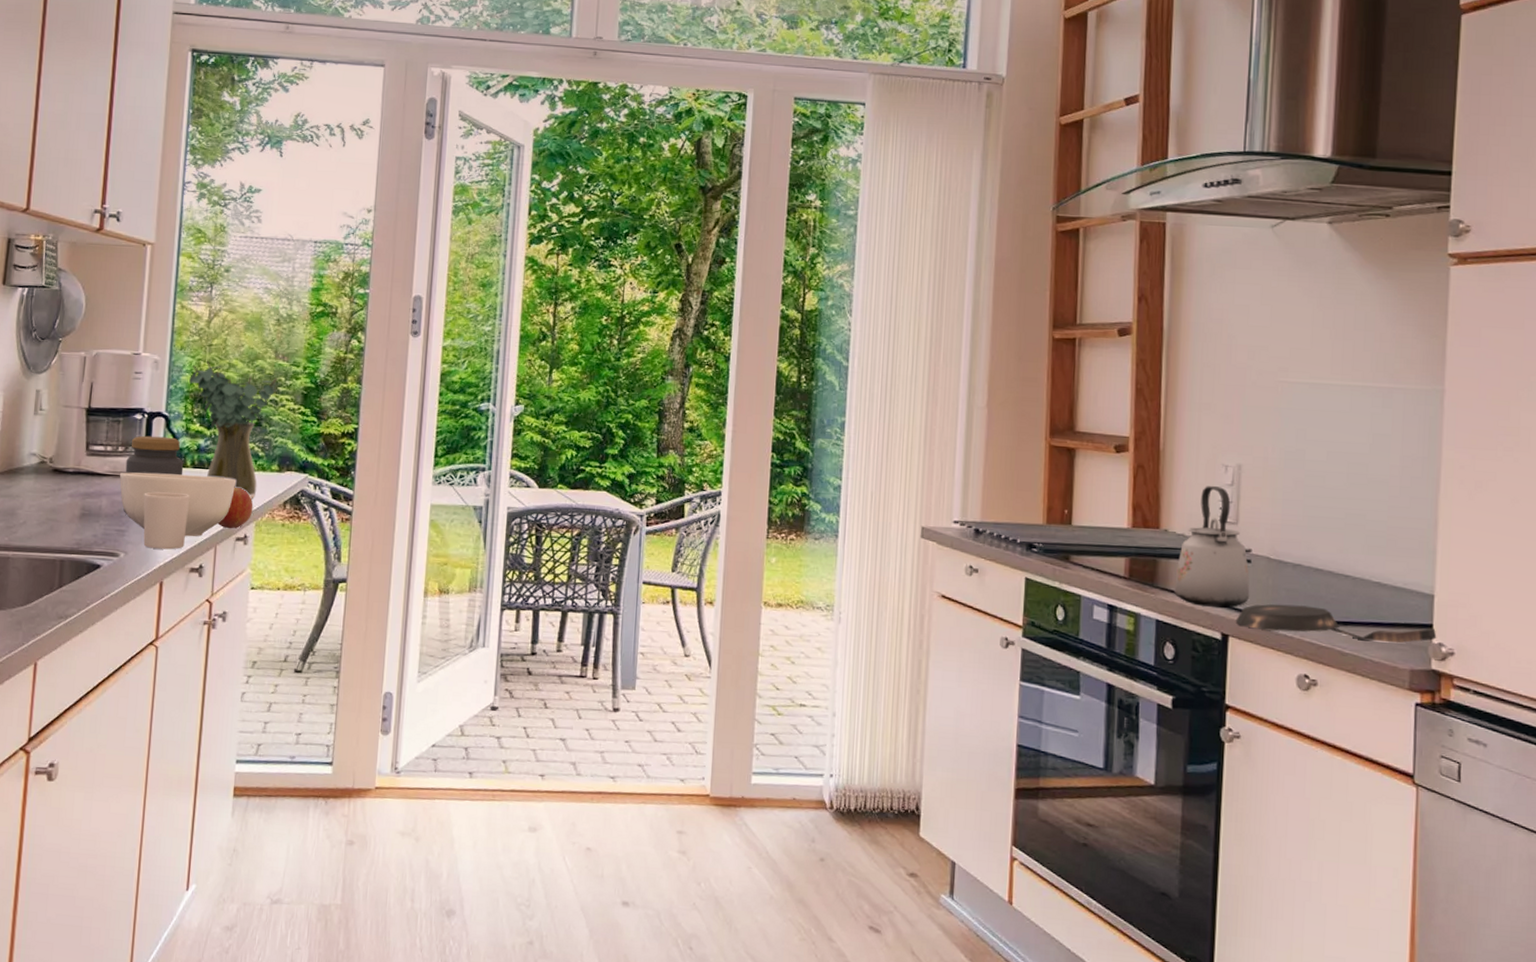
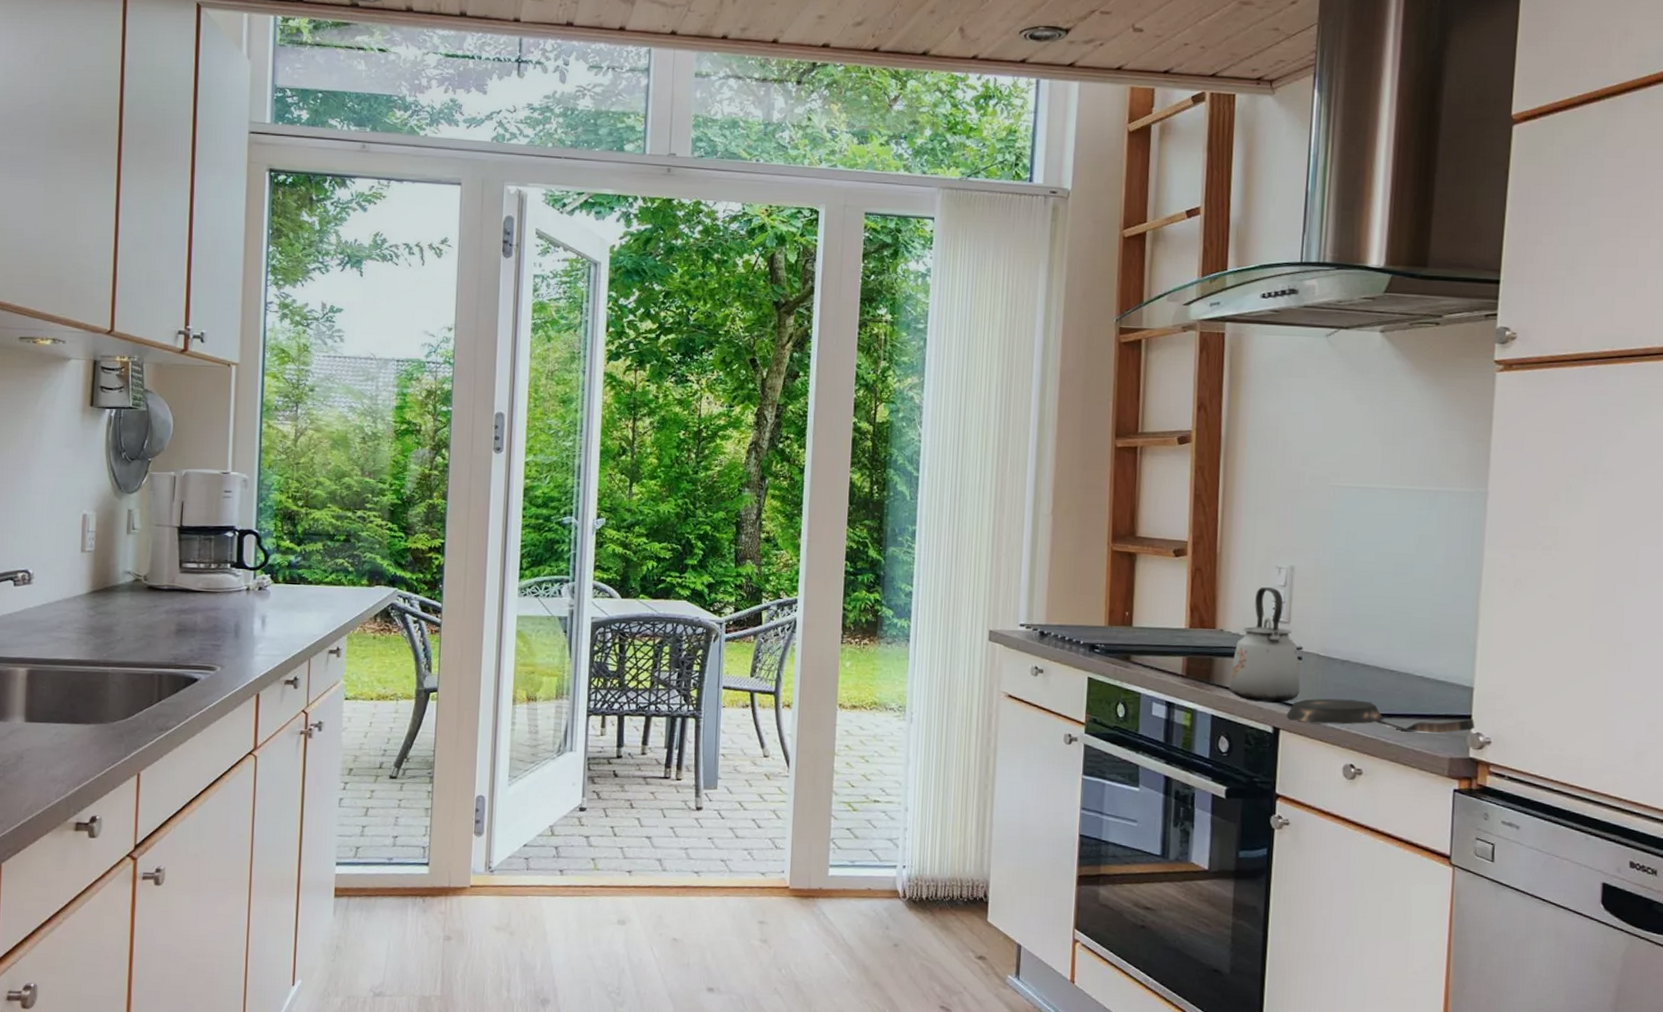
bowl: present [119,472,237,537] -> none [213,588,328,650]
jar: present [123,435,184,515] -> none [218,553,276,630]
mug: present [143,491,190,550] -> none [237,607,282,663]
vase: present [188,360,278,501] -> none [277,478,365,615]
fruit: present [217,486,253,529] -> none [310,601,345,642]

